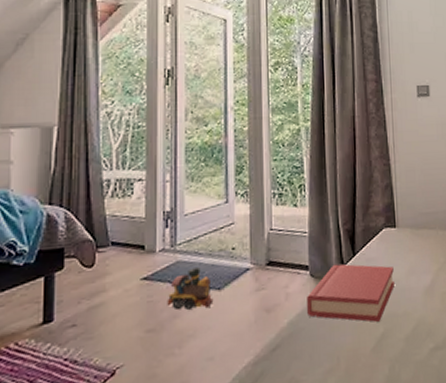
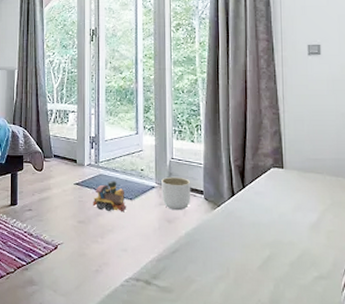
planter: none [258,251,295,296] -> present [161,176,191,211]
hardback book: present [307,264,394,322] -> none [202,193,281,245]

